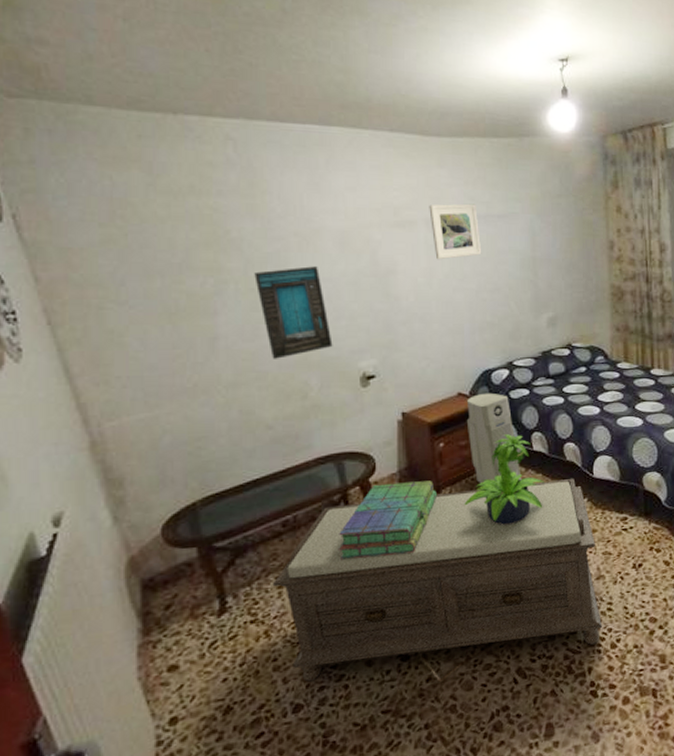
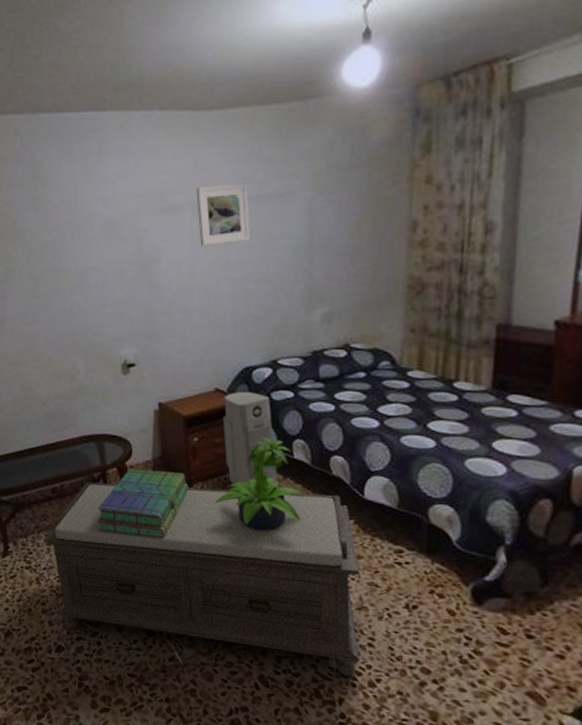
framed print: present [254,266,333,359] -> none [35,255,99,342]

